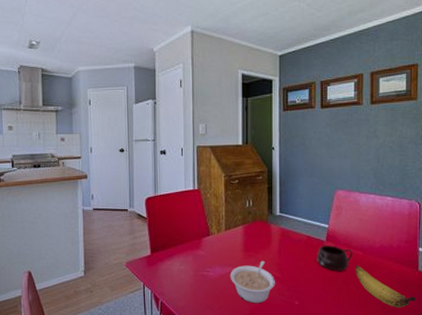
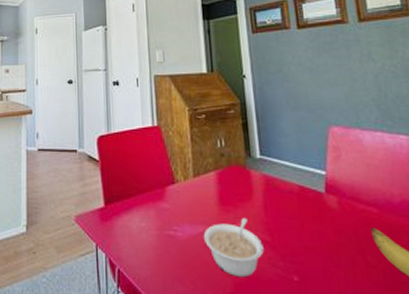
mug: present [317,245,353,271] -> none [315,199,366,235]

